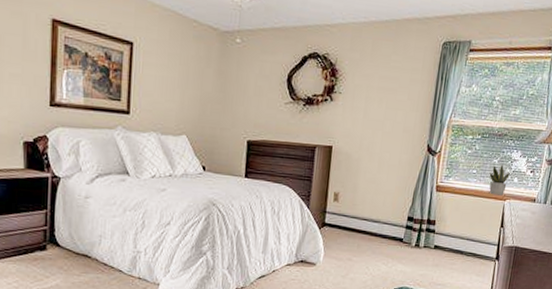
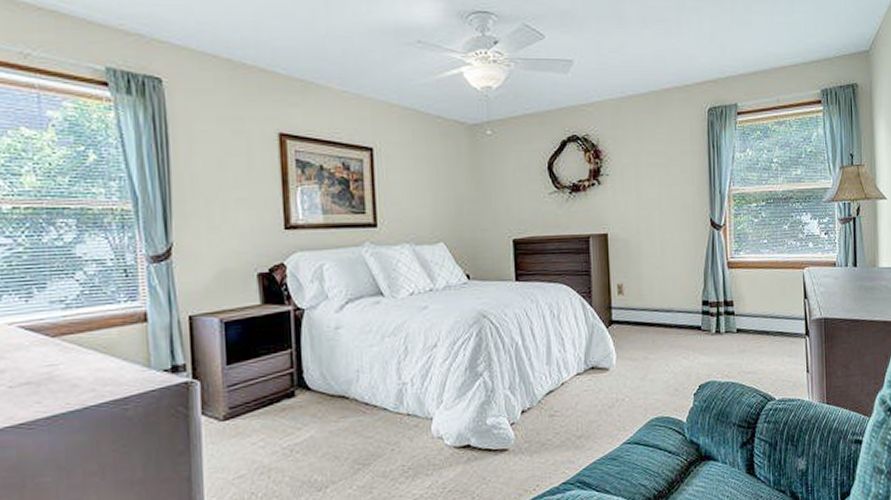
potted plant: present [489,164,510,196] -> none [781,230,803,264]

